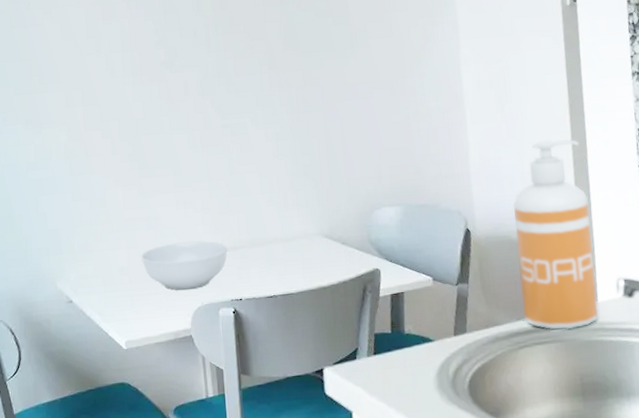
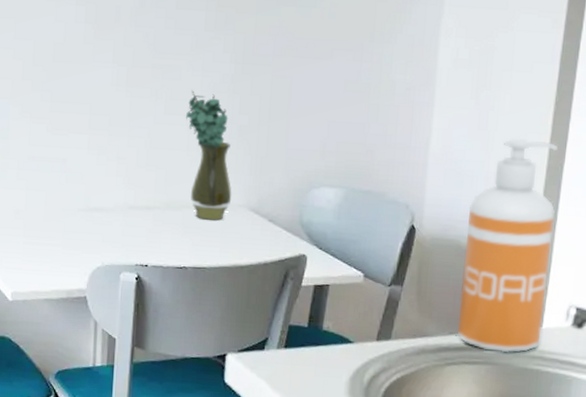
bowl: present [140,241,228,290] -> none [40,191,140,246]
vase: none [256,142,307,251] -> present [186,90,232,220]

